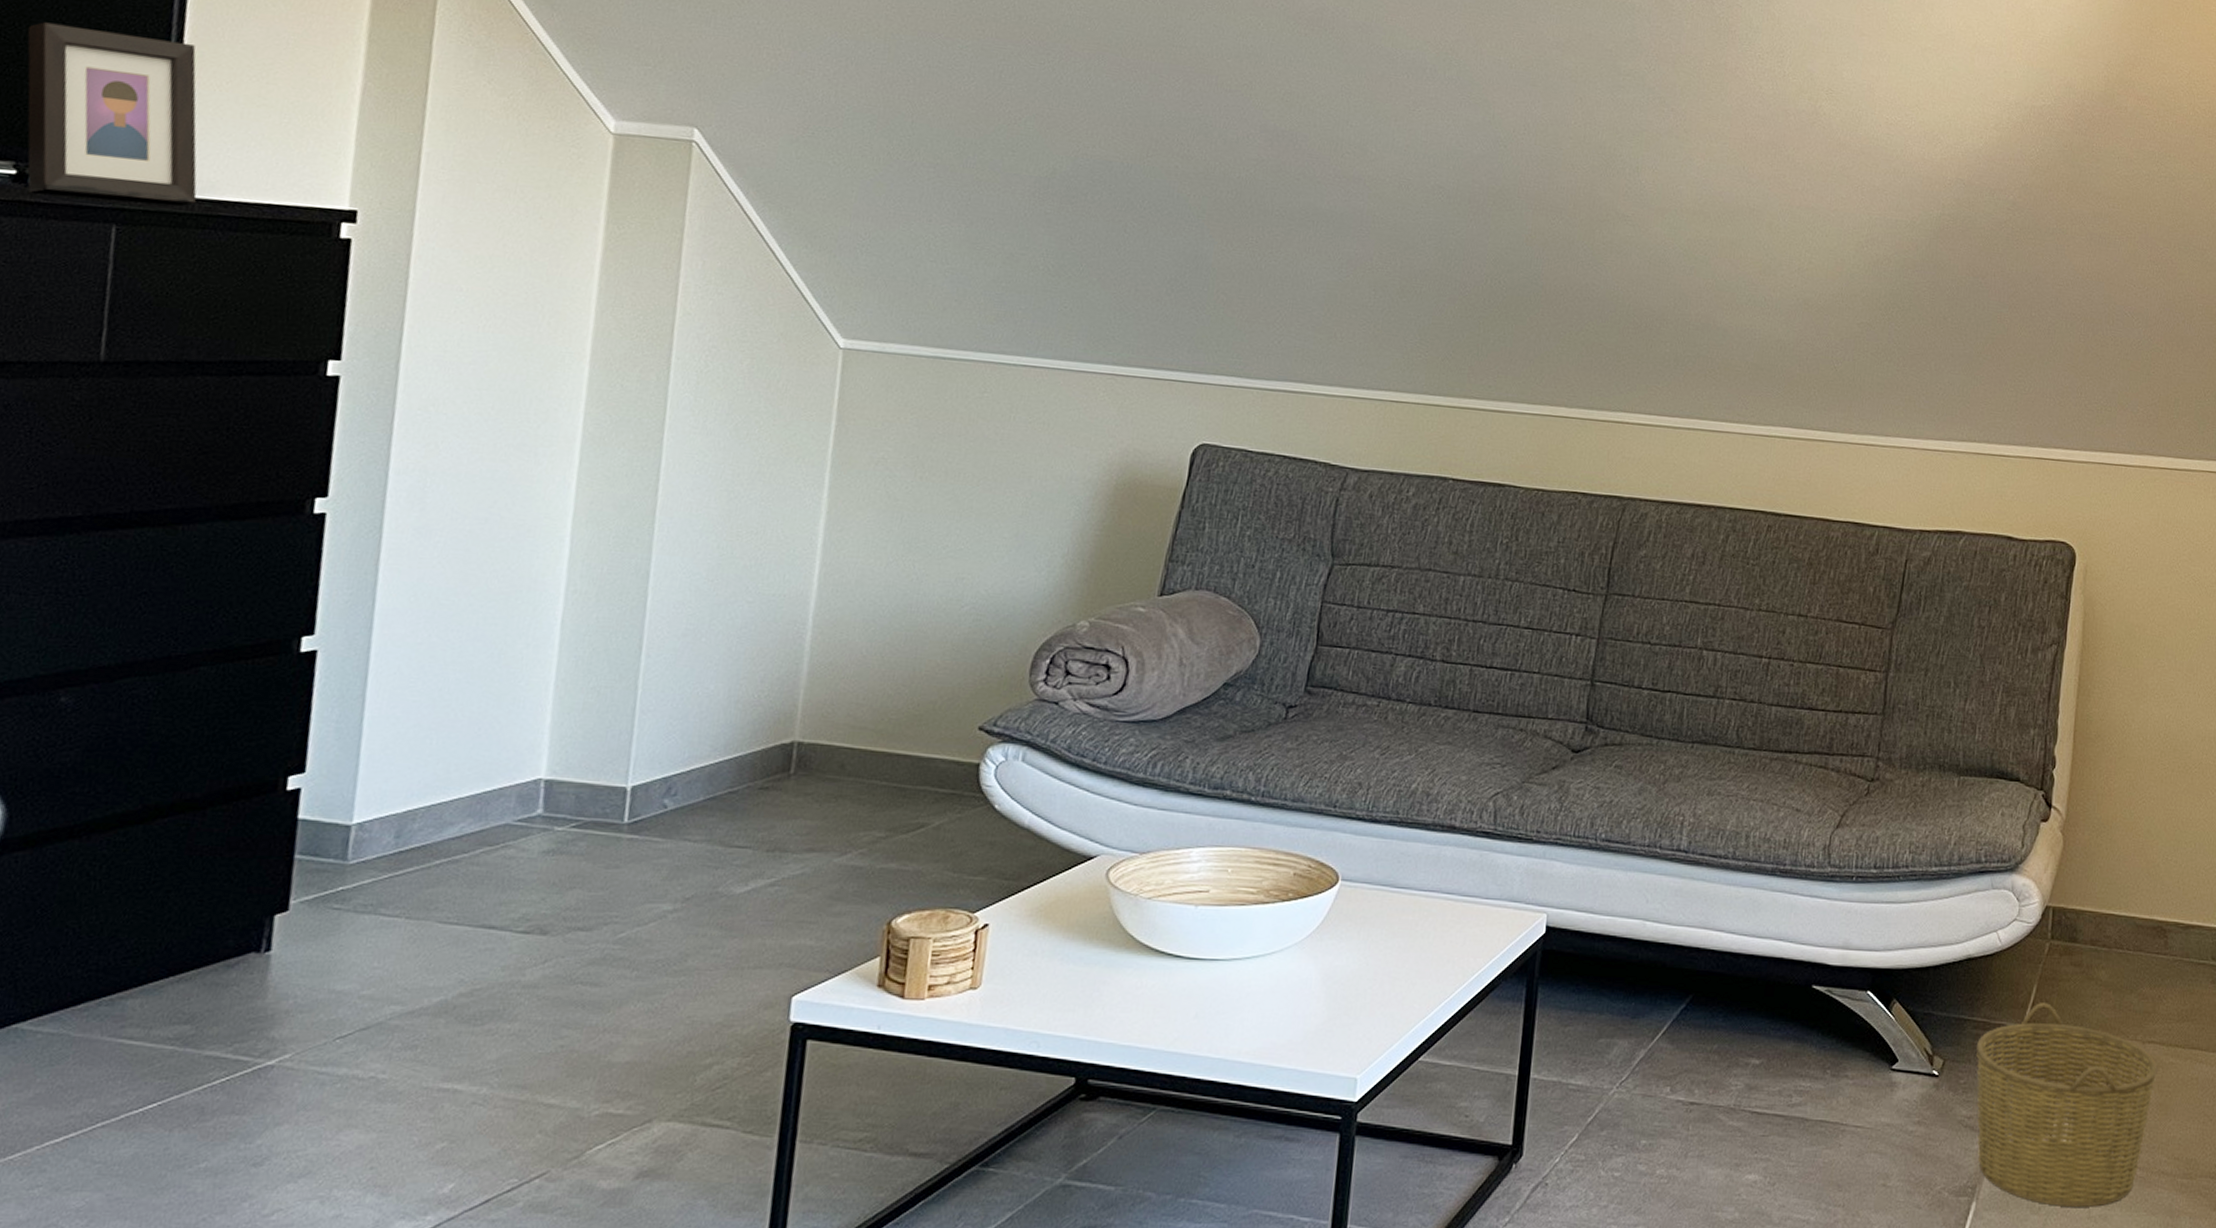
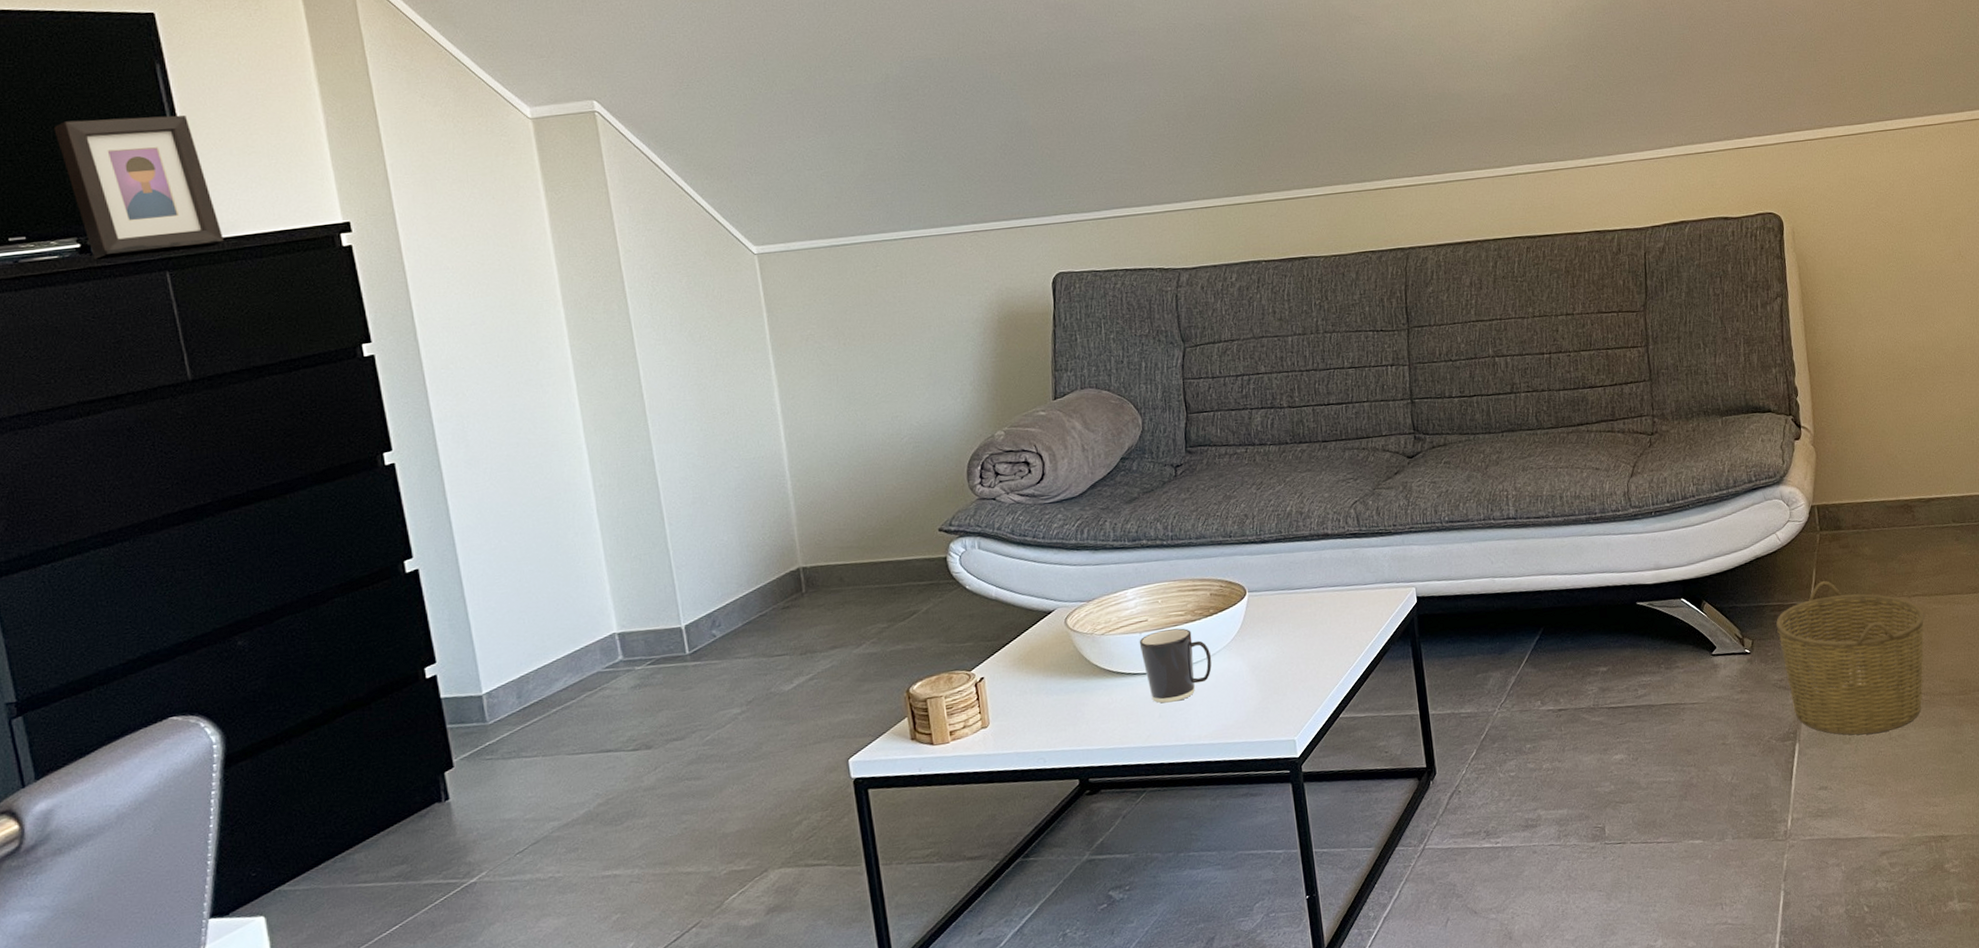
mug: none [1190,907,1278,1001] -> present [1139,628,1212,703]

